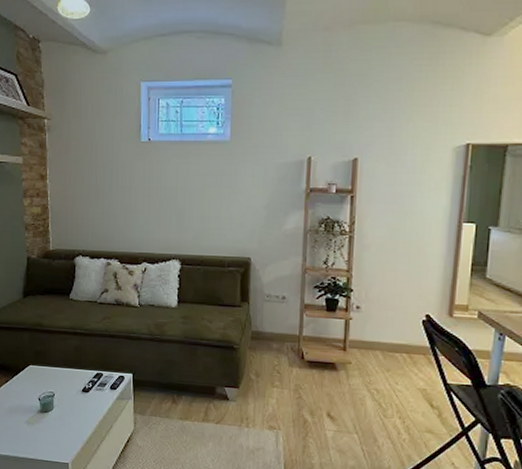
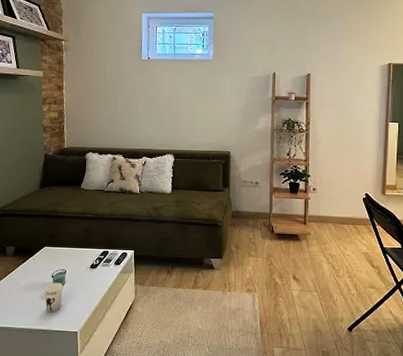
cup: none [30,406,51,440] -> present [44,282,63,312]

